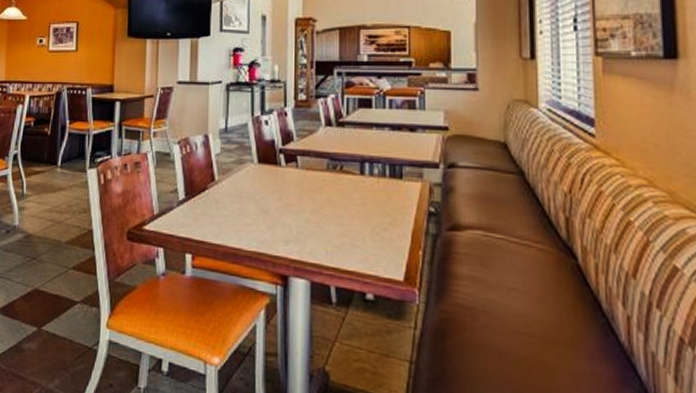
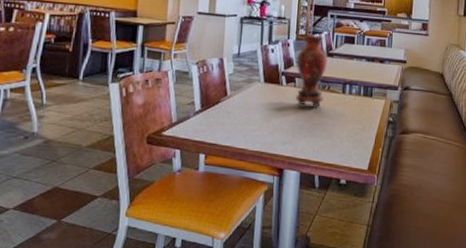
vase: none [296,100,338,196] -> present [296,35,329,109]

